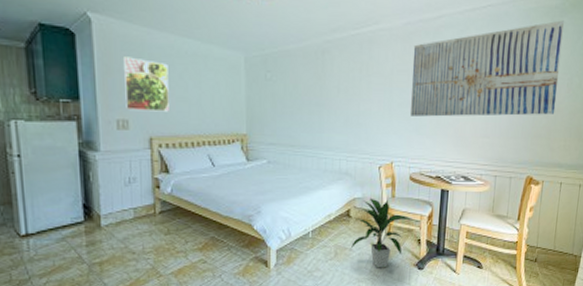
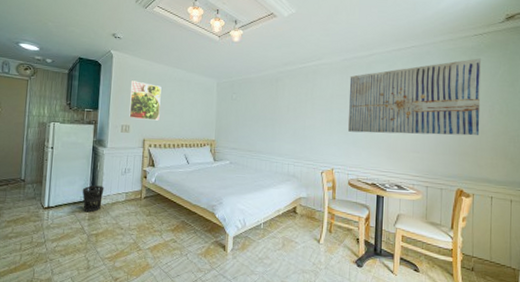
wastebasket: none [72,202,103,237] -> present [82,185,104,213]
indoor plant: present [350,198,413,268] -> none [296,198,351,262]

